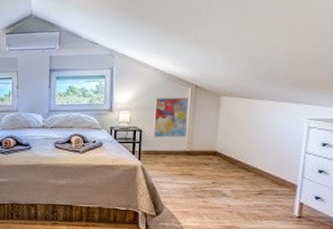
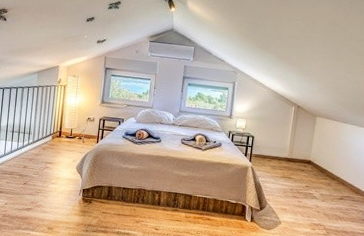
wall art: present [153,97,189,138] -> none [262,111,292,147]

